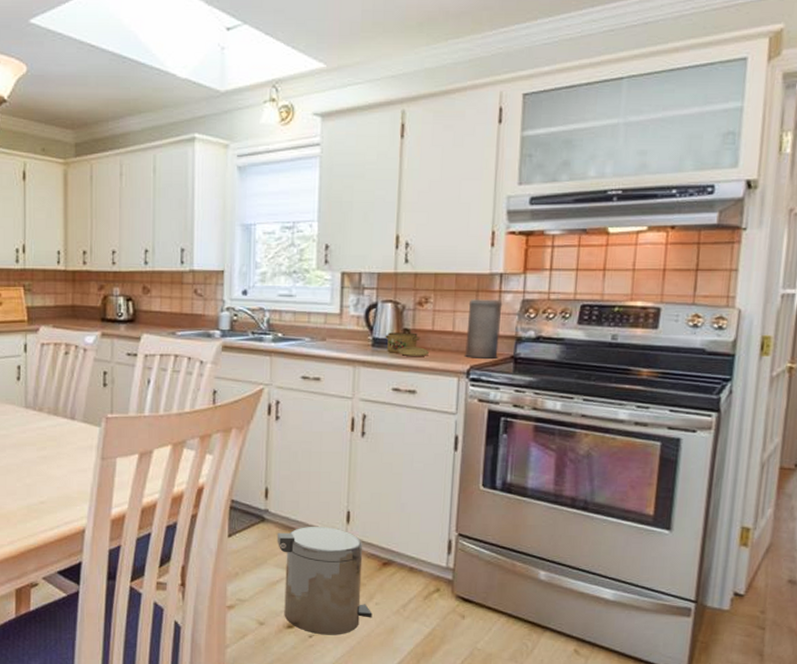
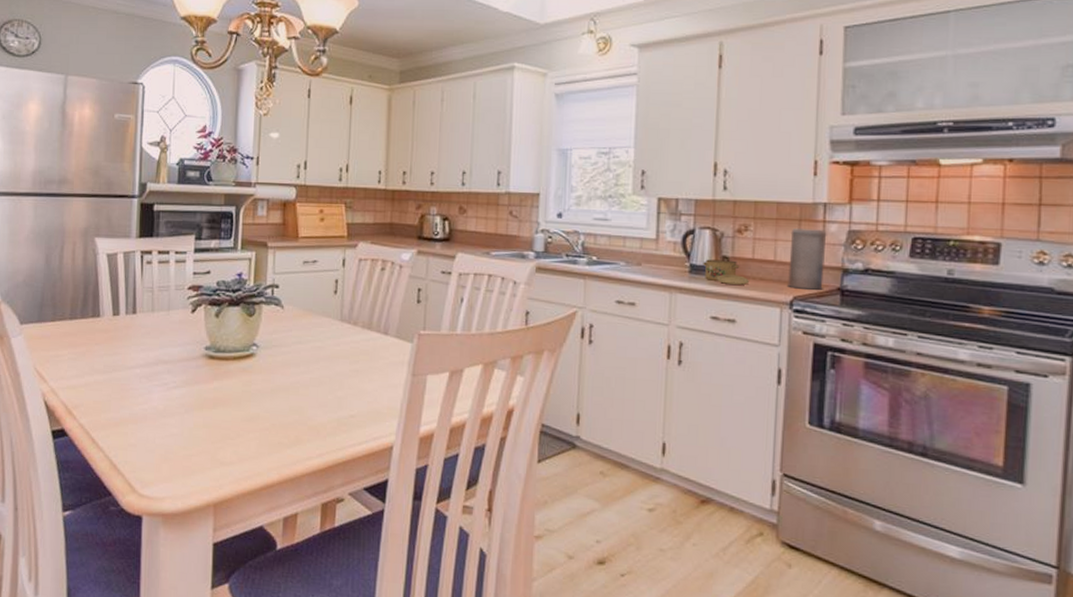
trash can: present [276,527,372,635] -> none [588,456,690,576]

